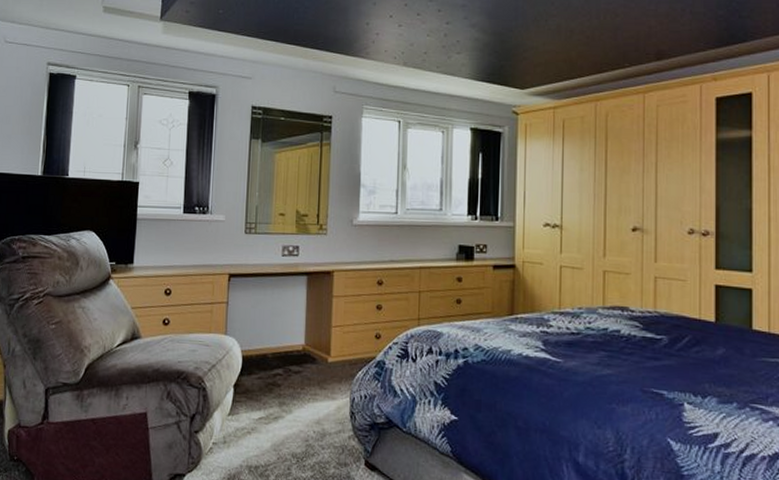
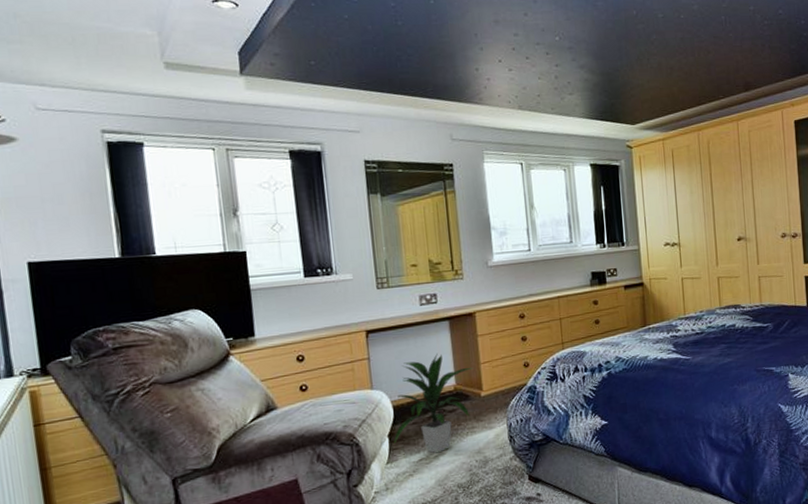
indoor plant: none [238,308,325,415] -> present [394,353,474,454]

